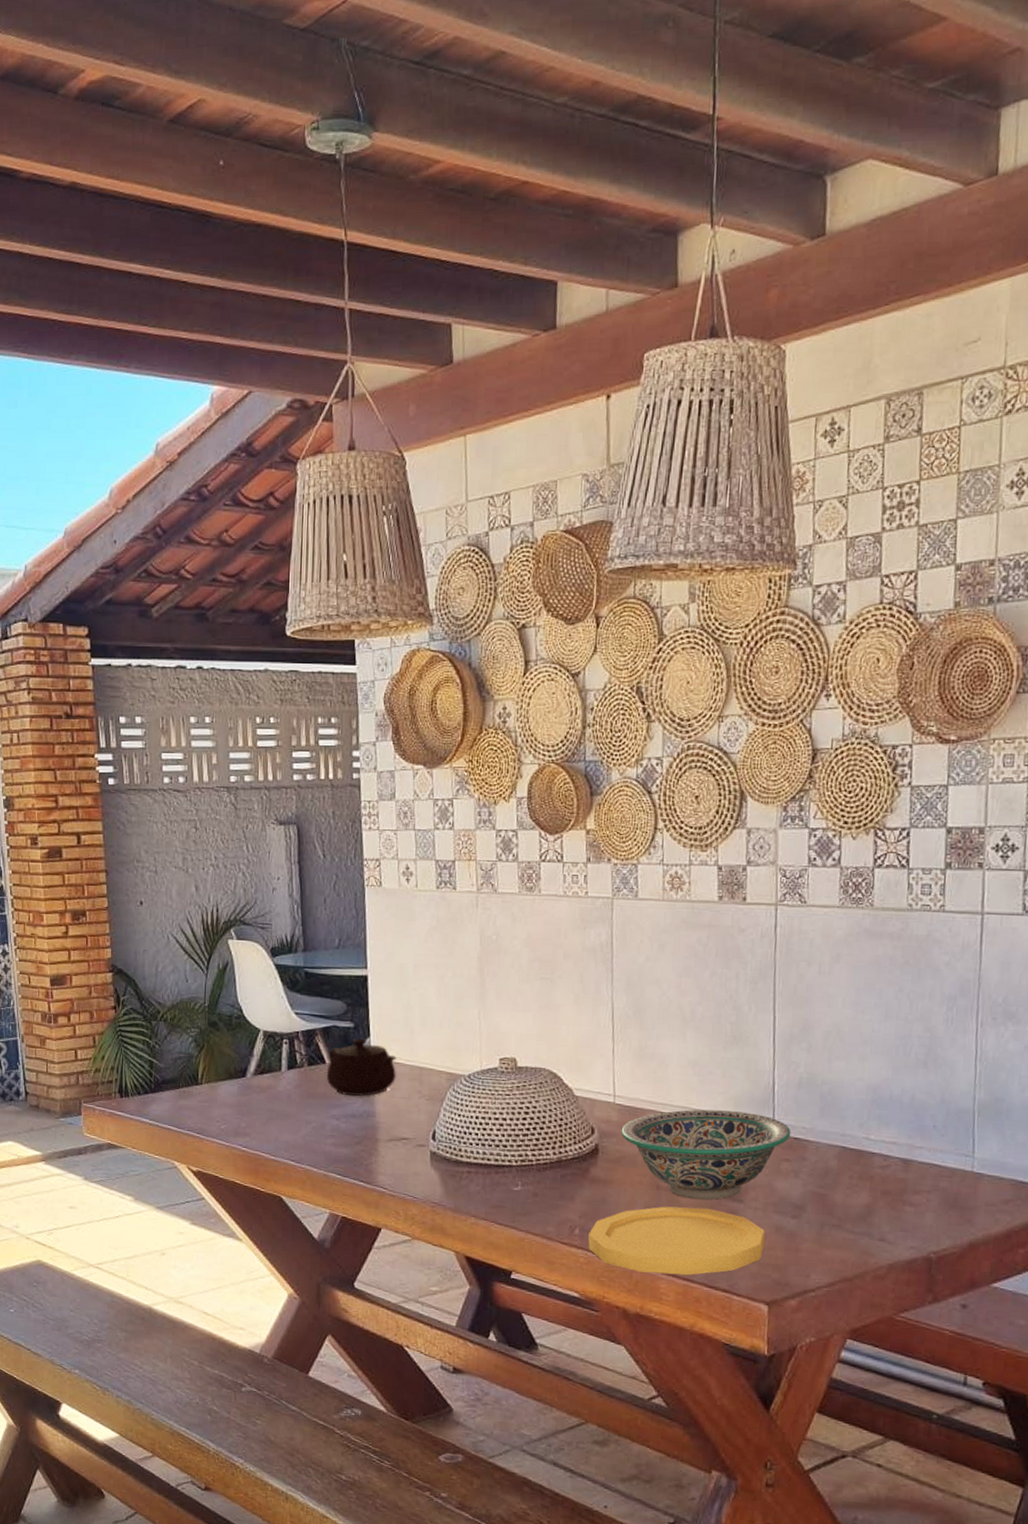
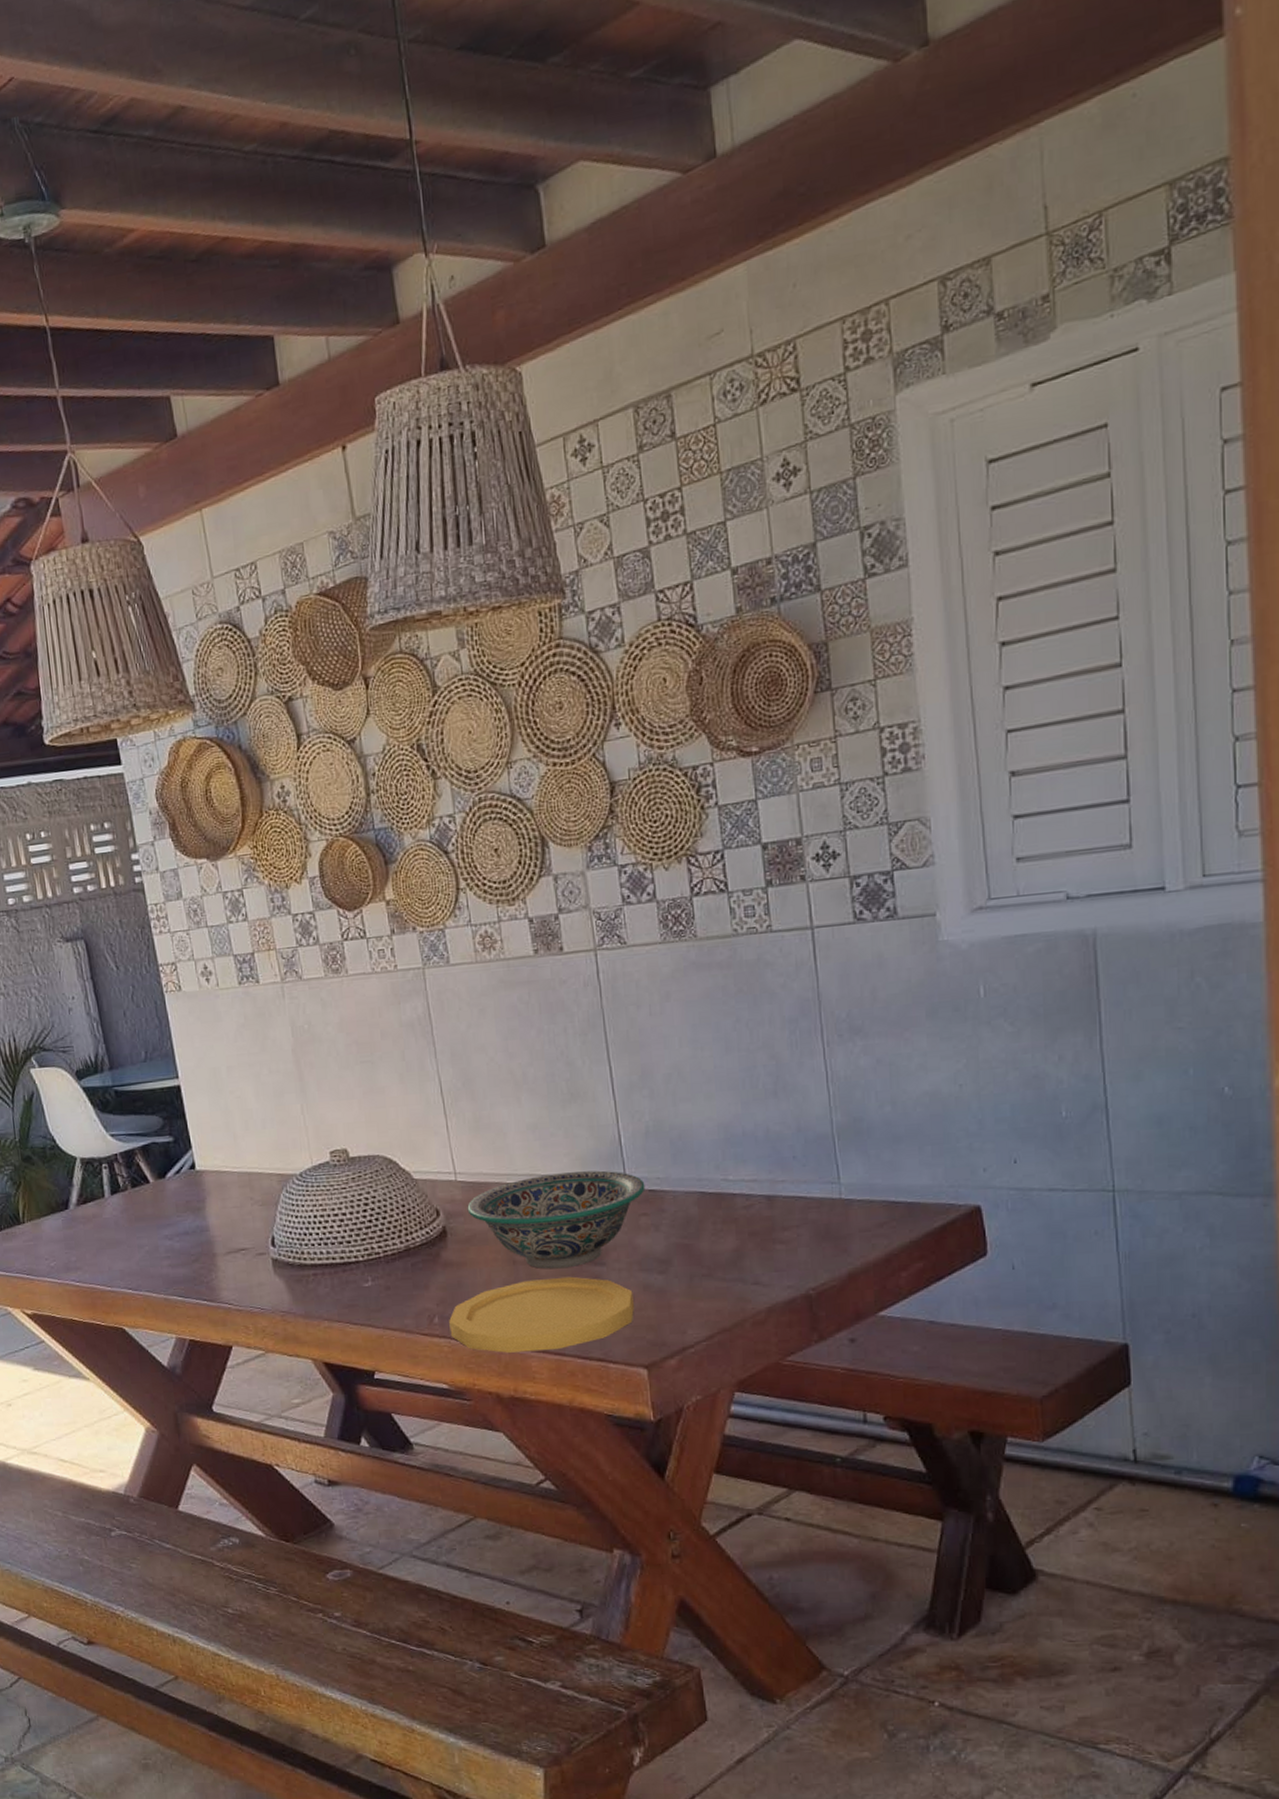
teapot: present [326,1038,397,1096] -> none [152,1151,226,1213]

